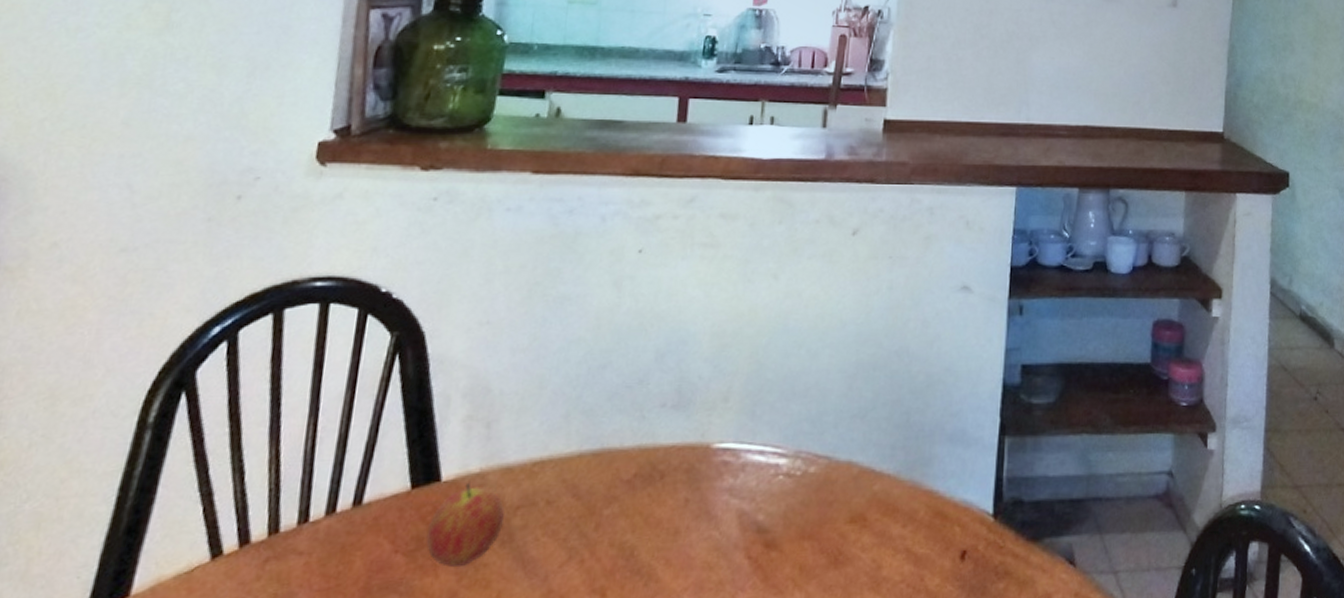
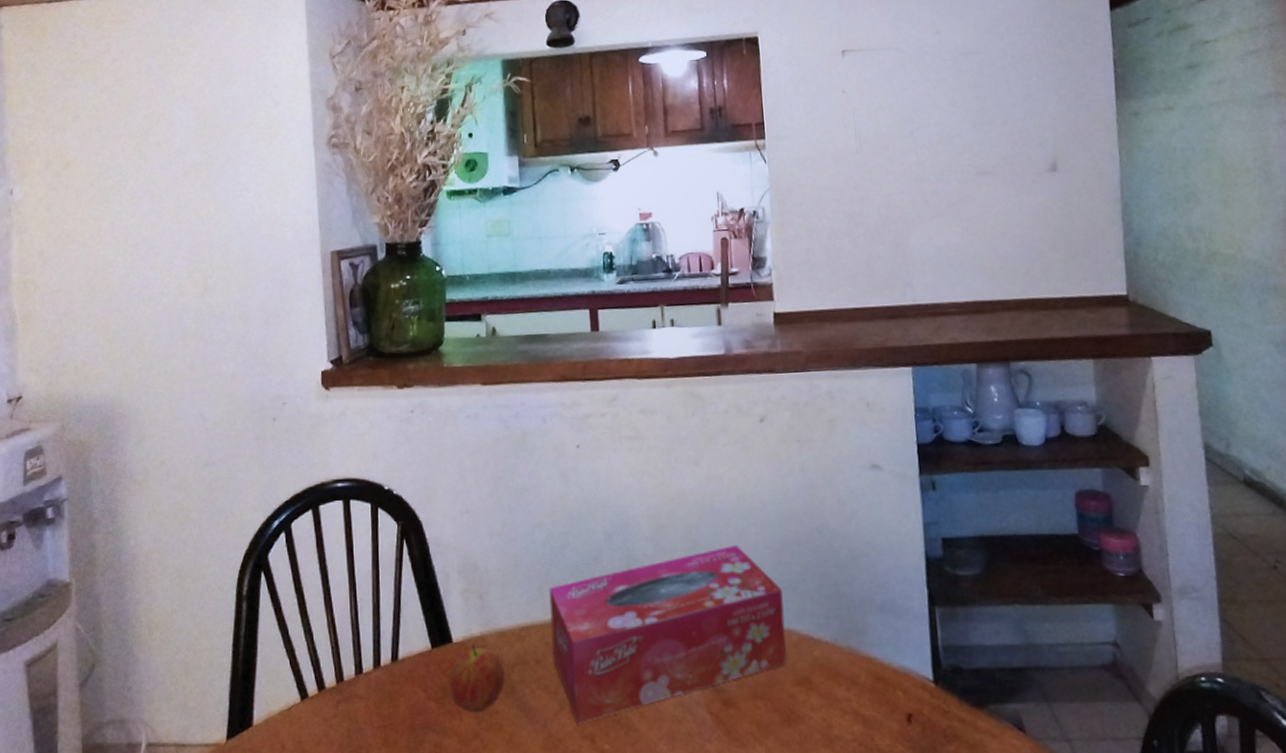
tissue box: none [568,369,849,576] -> present [549,545,787,724]

